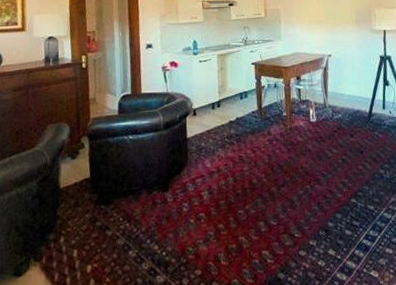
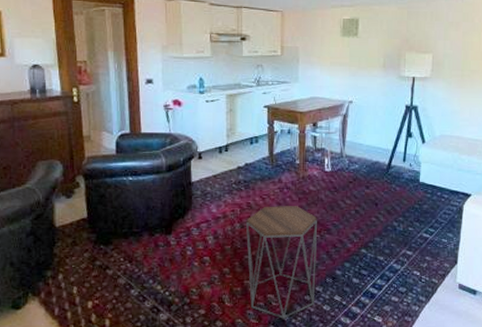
side table: none [239,157,309,277] -> present [246,206,317,319]

